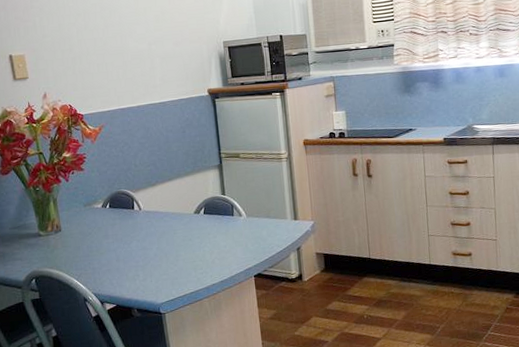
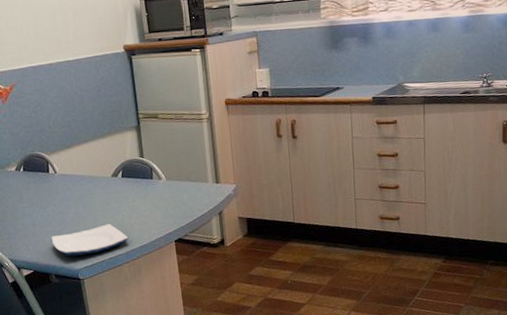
plate: none [134,259,210,291] -> present [51,224,129,256]

